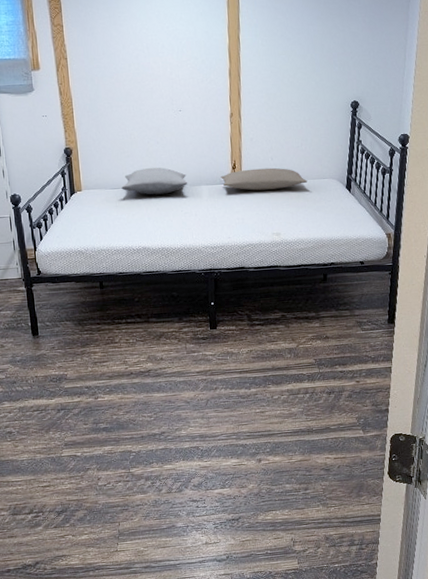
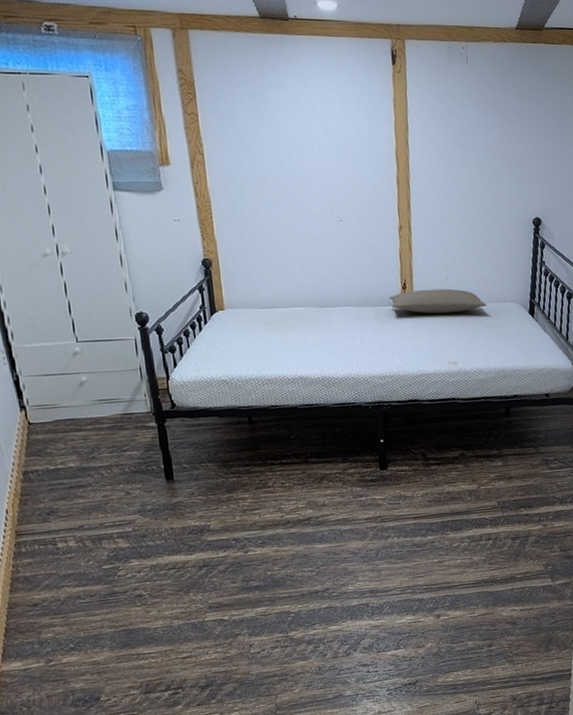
pillow: present [121,167,188,195] -> none [272,284,352,317]

